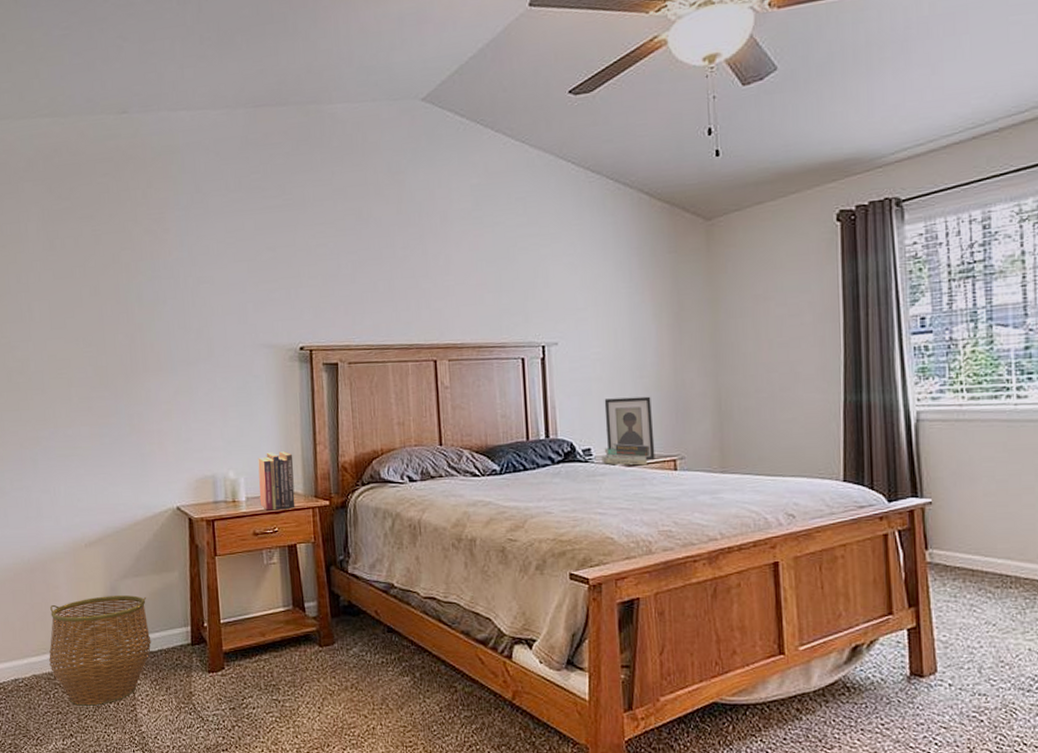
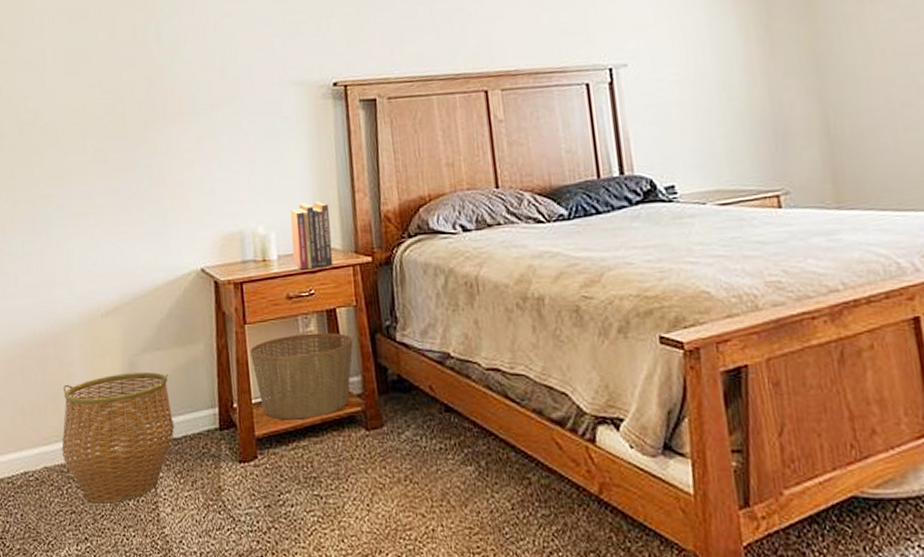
basket: none [220,564,311,637] -> present [250,332,354,420]
books: present [601,443,649,466] -> none [688,178,747,204]
picture frame: present [604,396,655,461] -> none [686,121,754,198]

